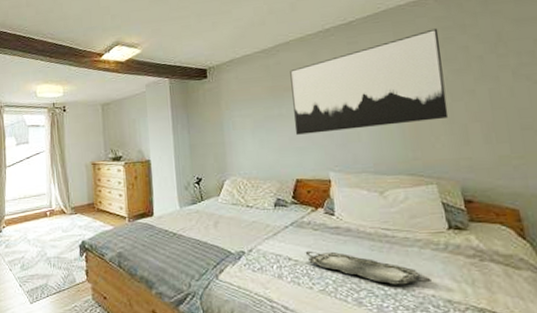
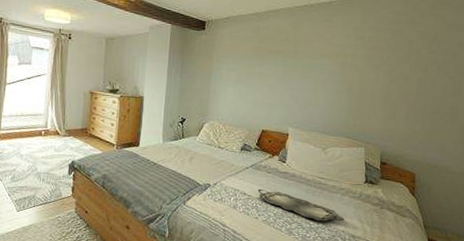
wall art: present [290,28,449,135] -> none [269,20,395,97]

